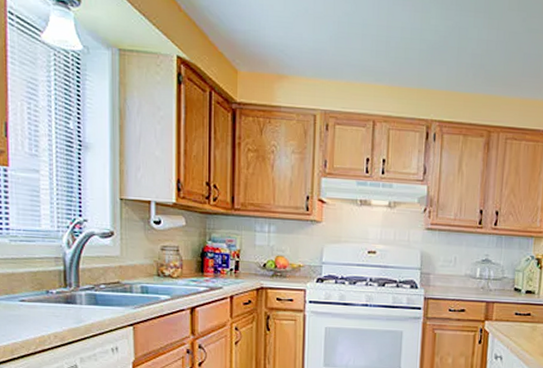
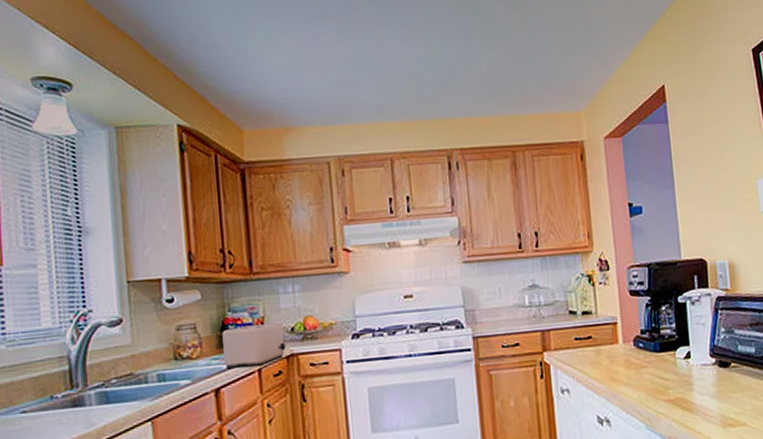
toaster: none [200,255,257,294] -> present [222,323,286,370]

